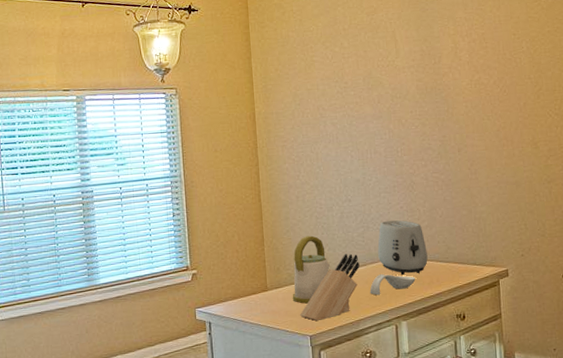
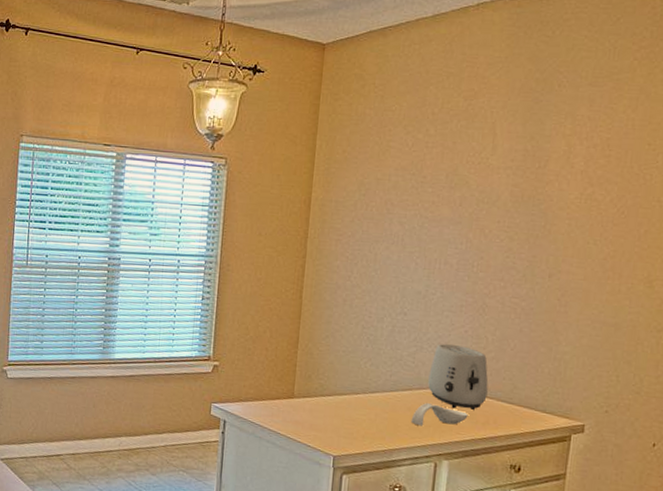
kettle: present [292,235,330,304] -> none [320,345,370,420]
knife block: present [300,253,360,321] -> none [326,373,404,441]

